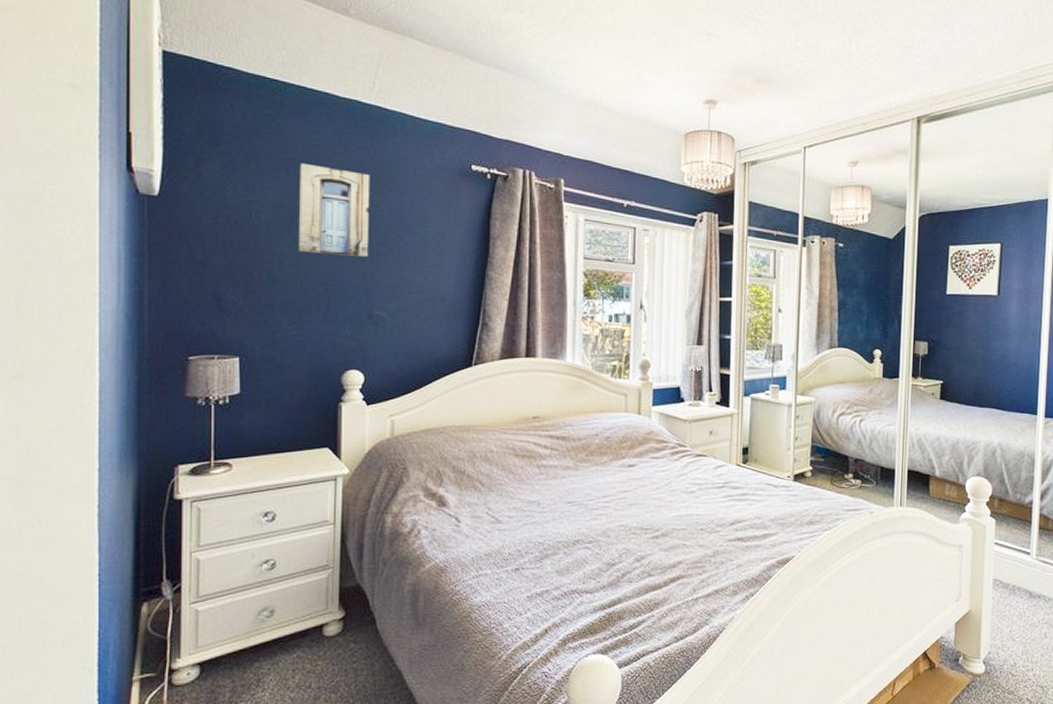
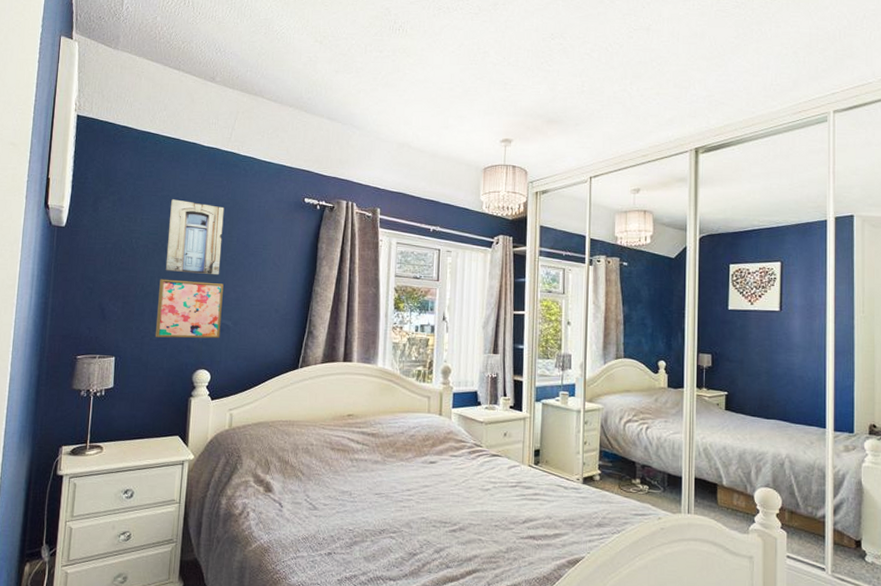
wall art: none [289,262,375,334] -> present [155,279,224,339]

